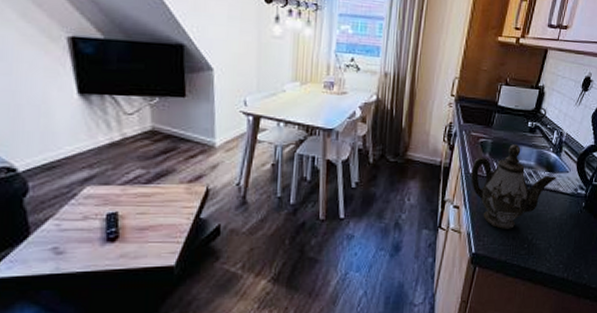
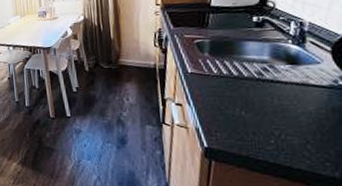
teapot: present [471,144,557,229] -> none [190,41,304,124]

